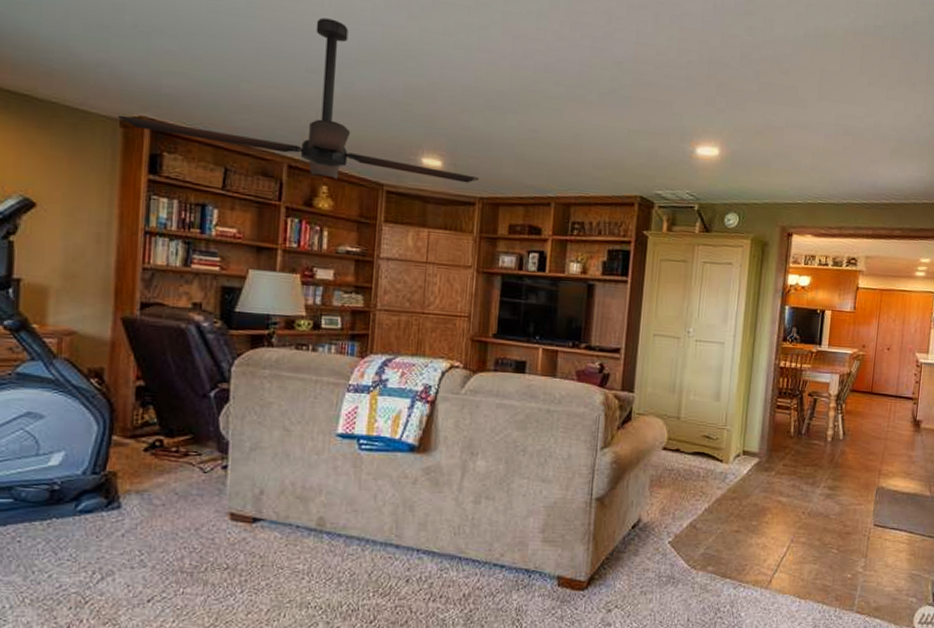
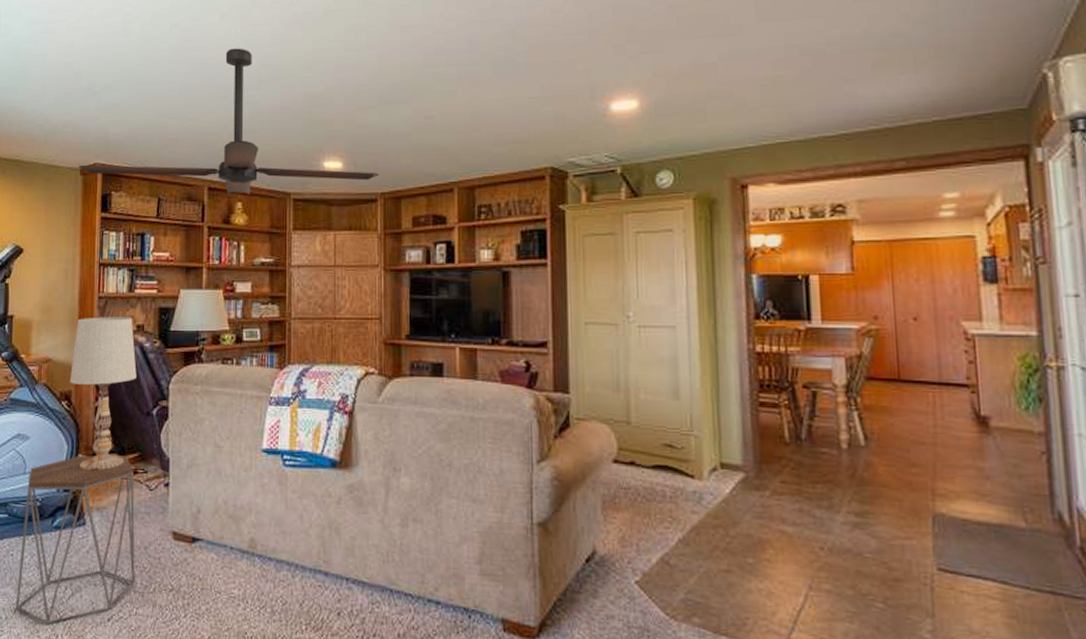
side table: none [25,436,185,610] -> present [16,455,135,625]
table lamp: none [102,289,191,453] -> present [70,317,137,471]

